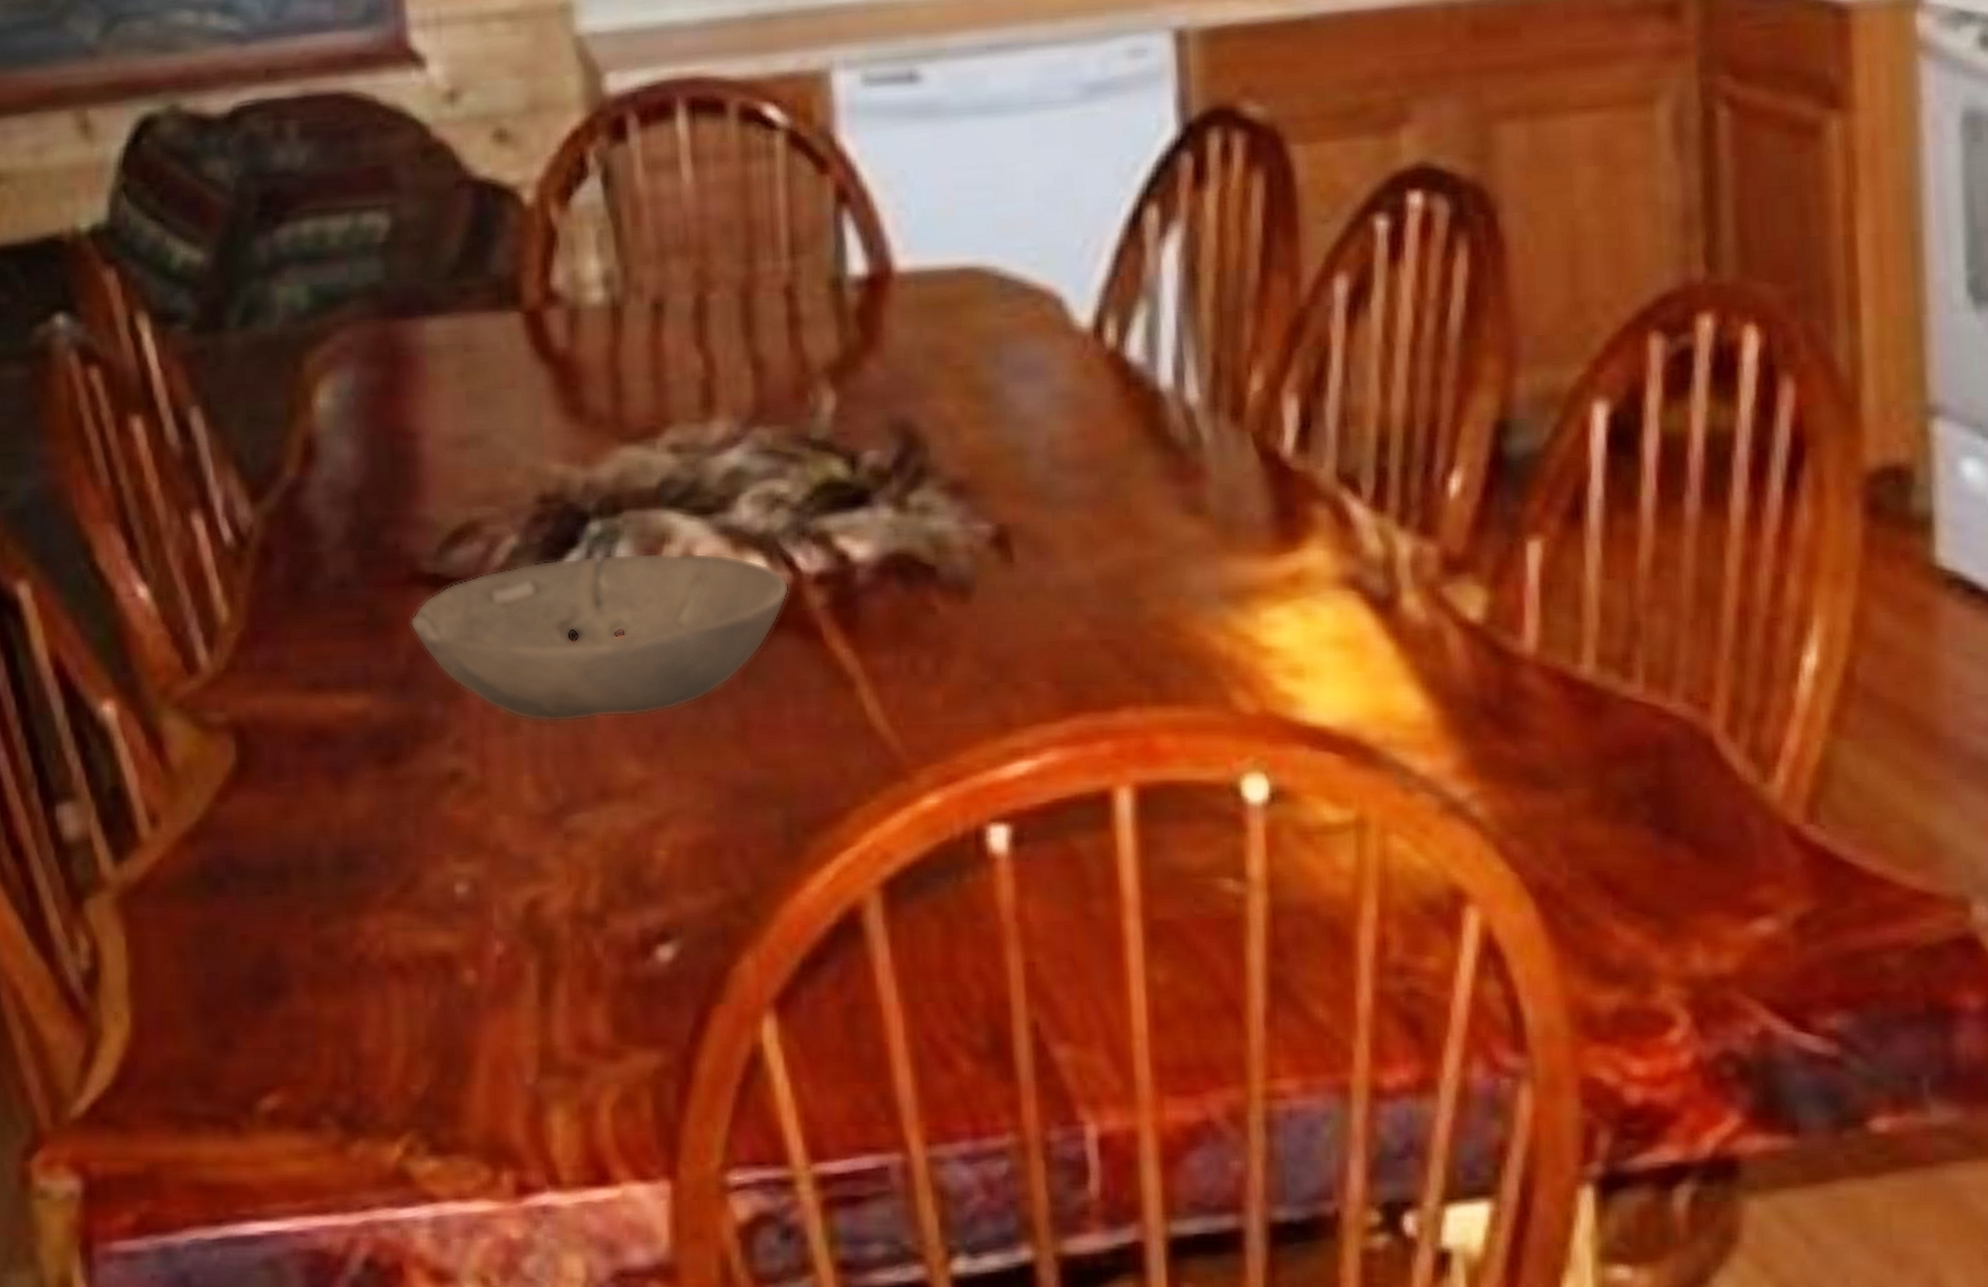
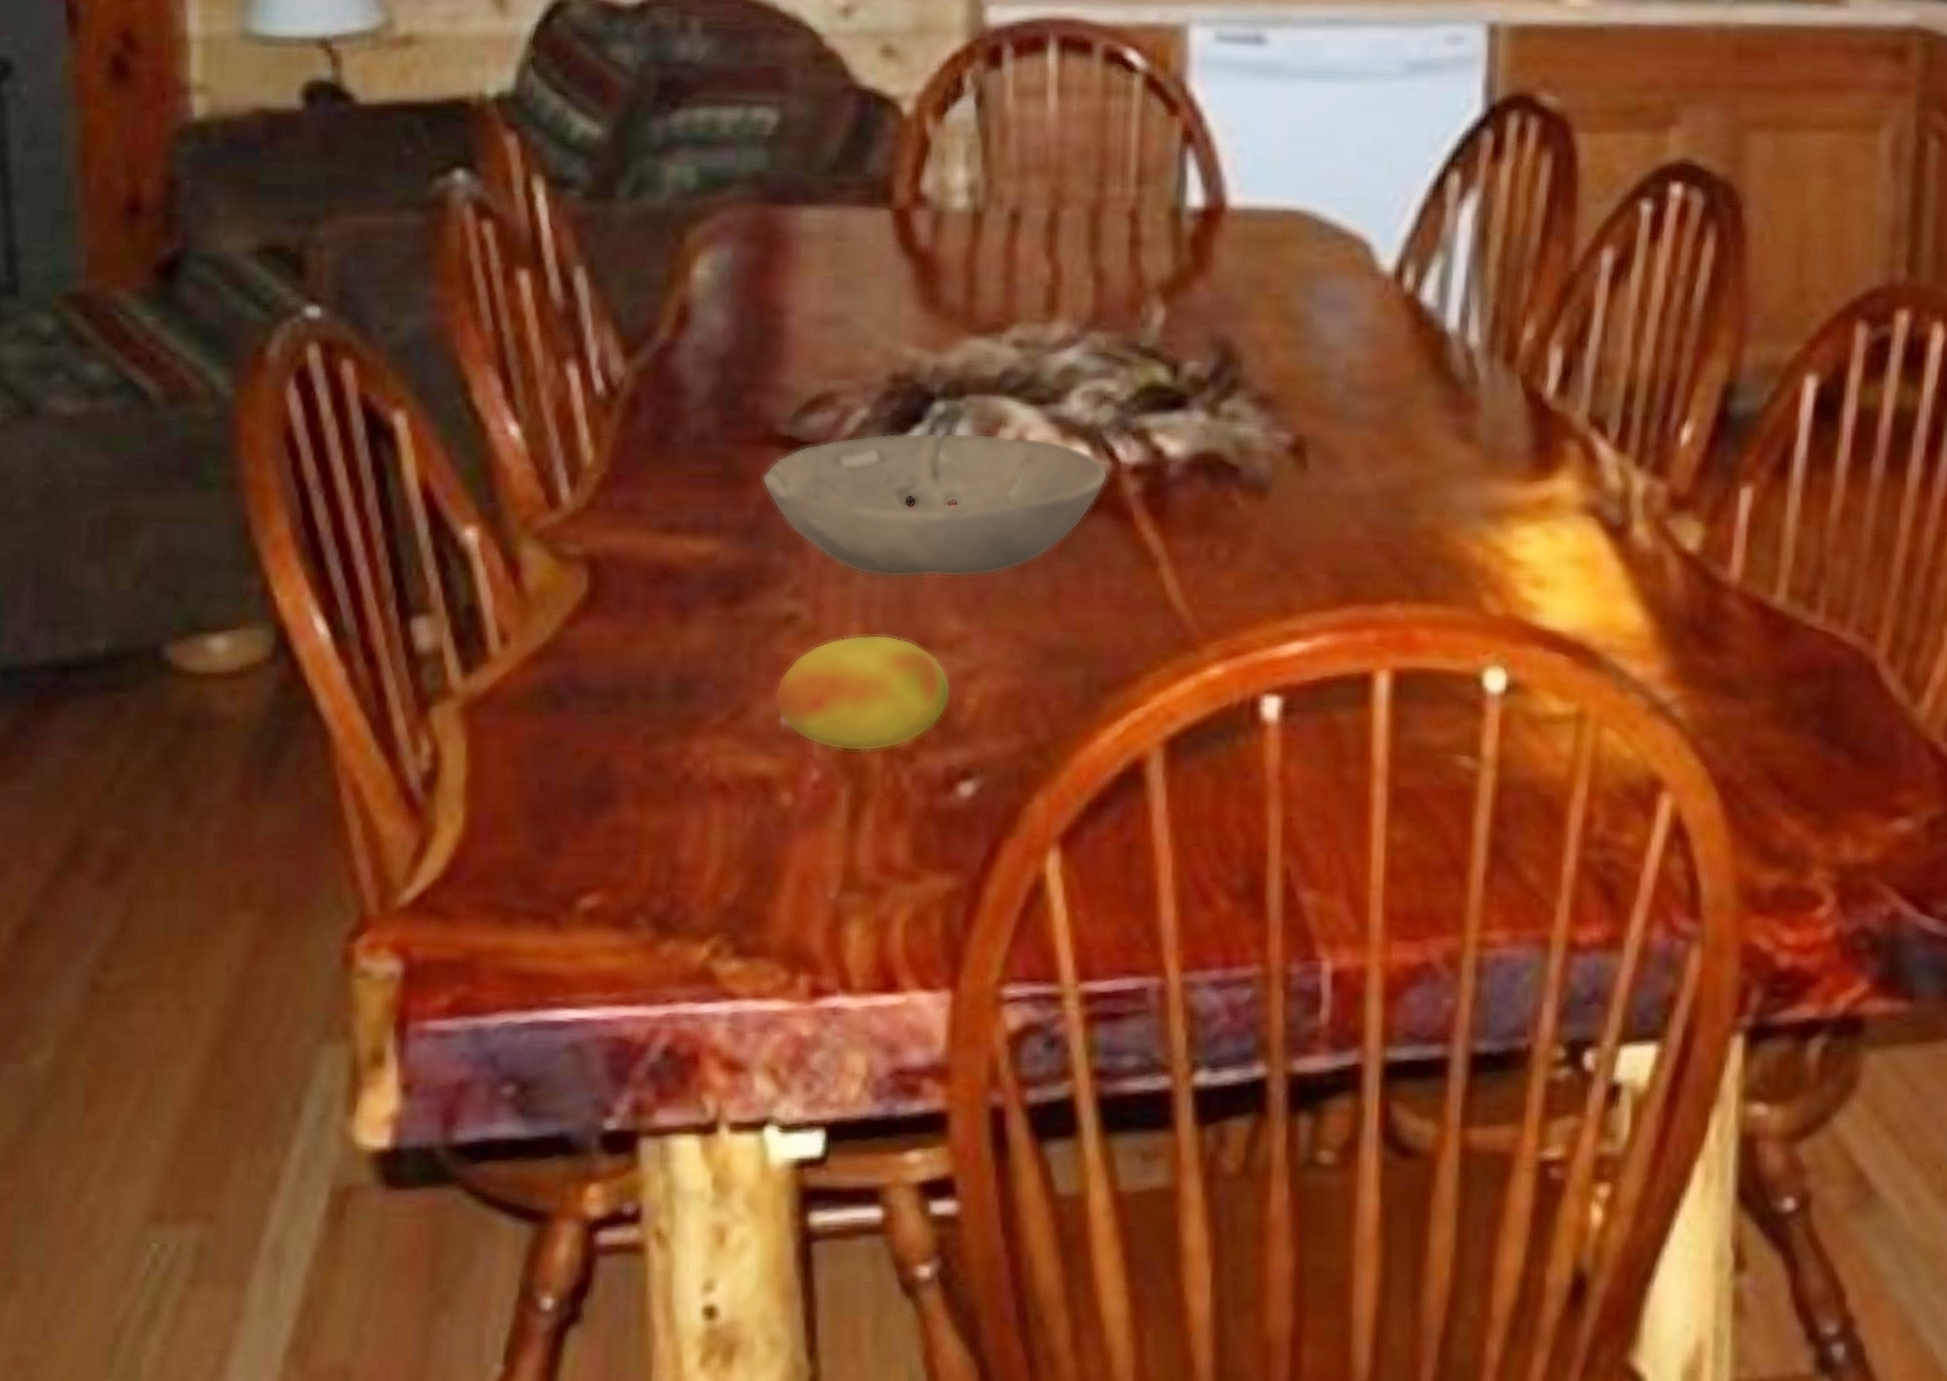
fruit: none [445,786,638,919] -> present [774,634,951,752]

